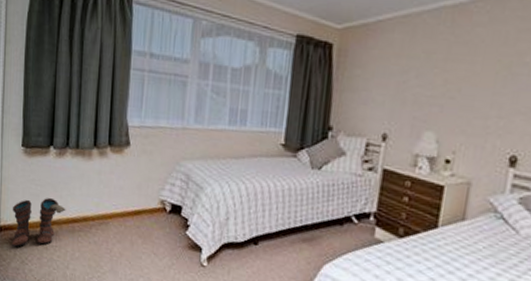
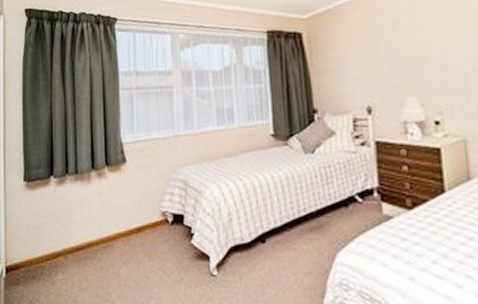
boots: present [12,198,66,247] -> none [17,229,70,288]

